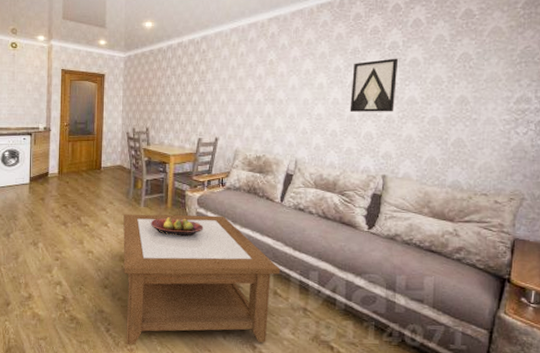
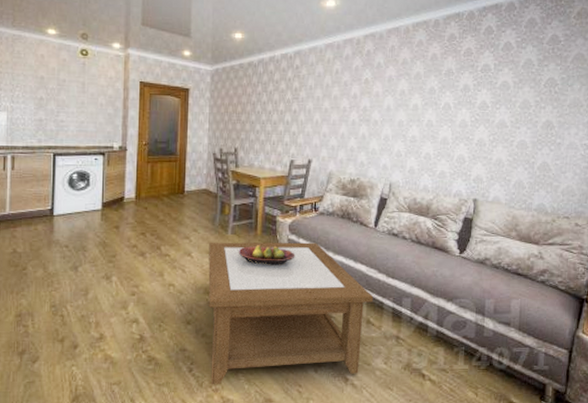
wall art: present [349,58,398,112] -> none [443,81,489,136]

